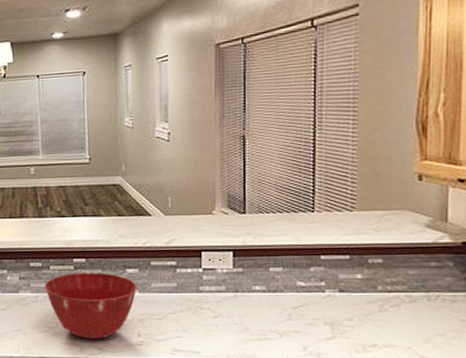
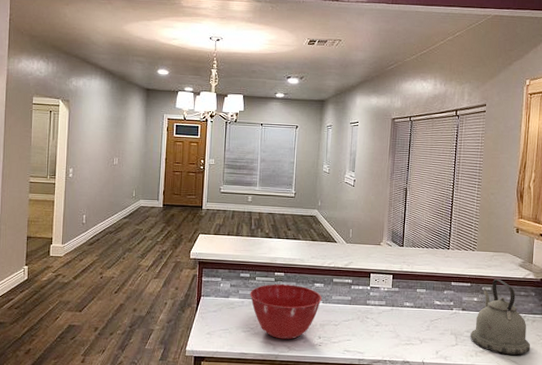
kettle: none [354,246,450,348] -> present [470,278,531,355]

